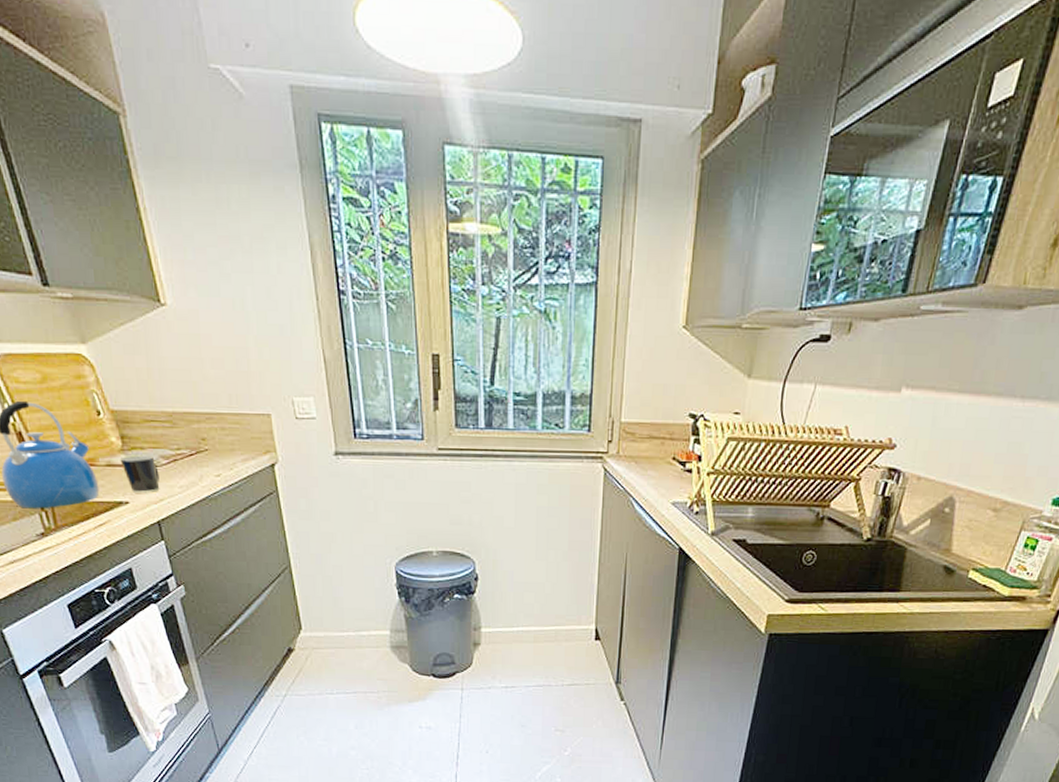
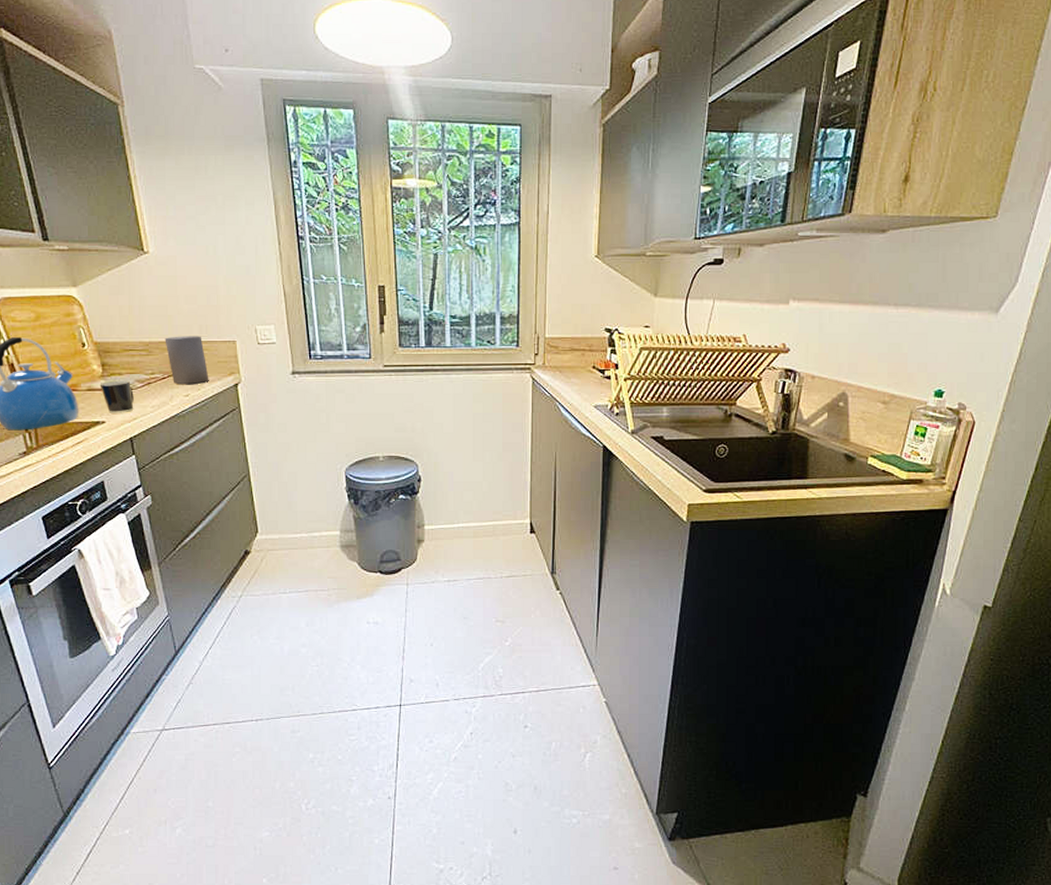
canister: none [190,406,242,464] -> present [165,336,209,385]

